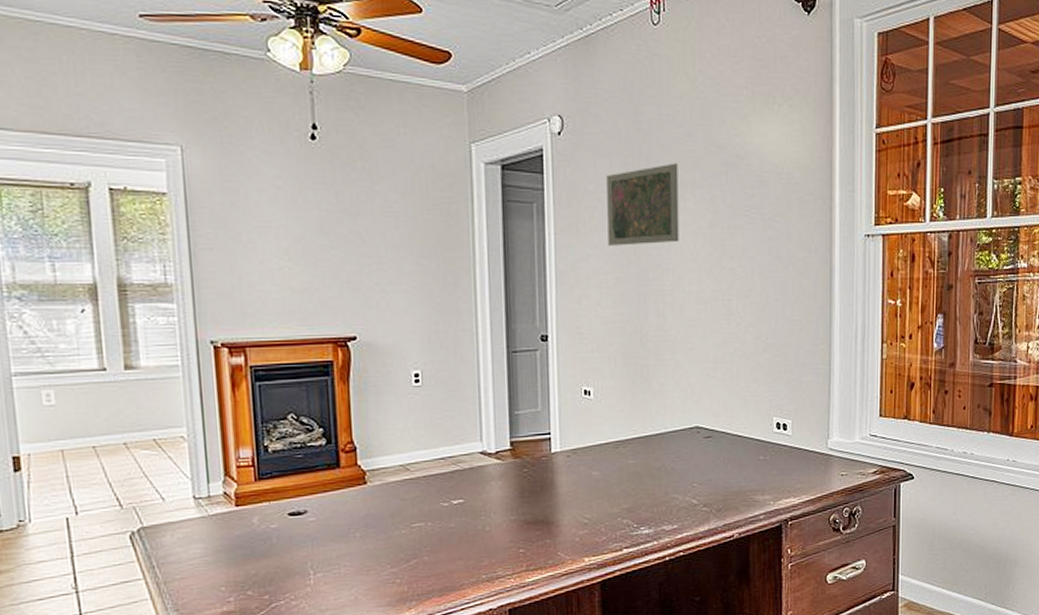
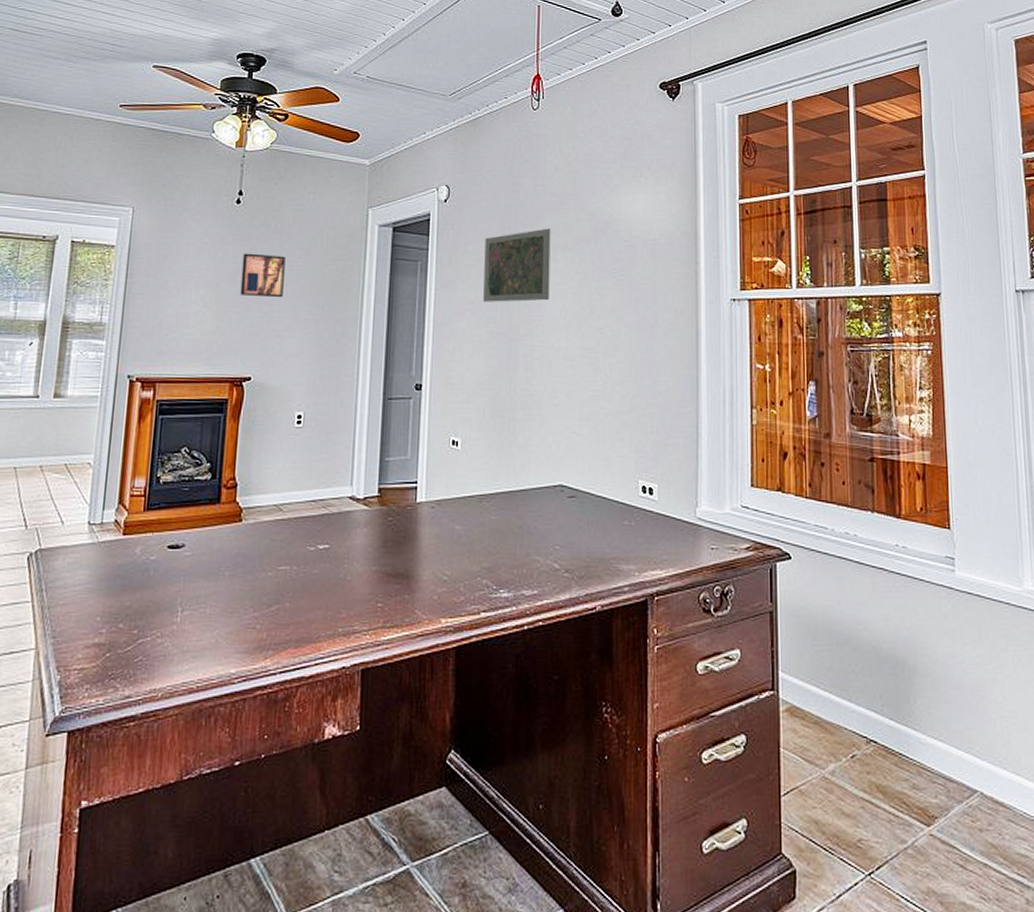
wall art: none [328,198,382,249] -> present [240,253,286,298]

